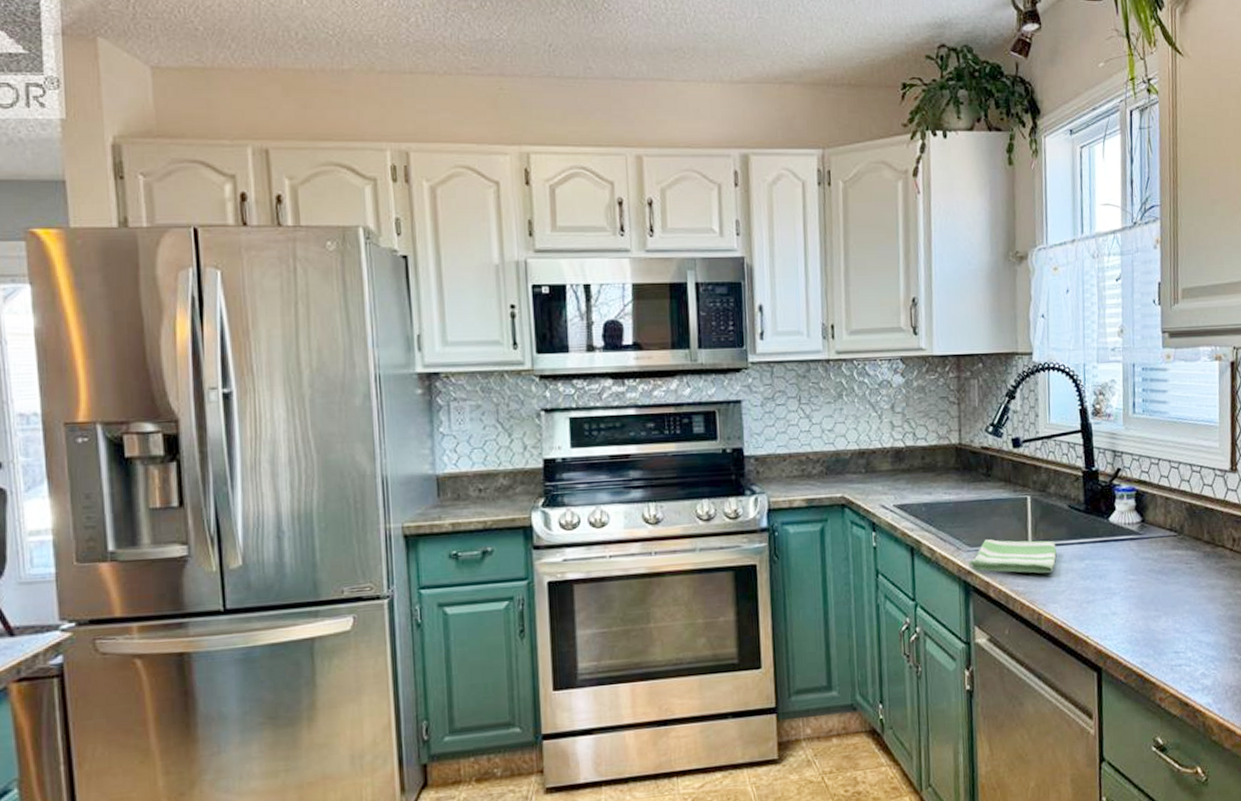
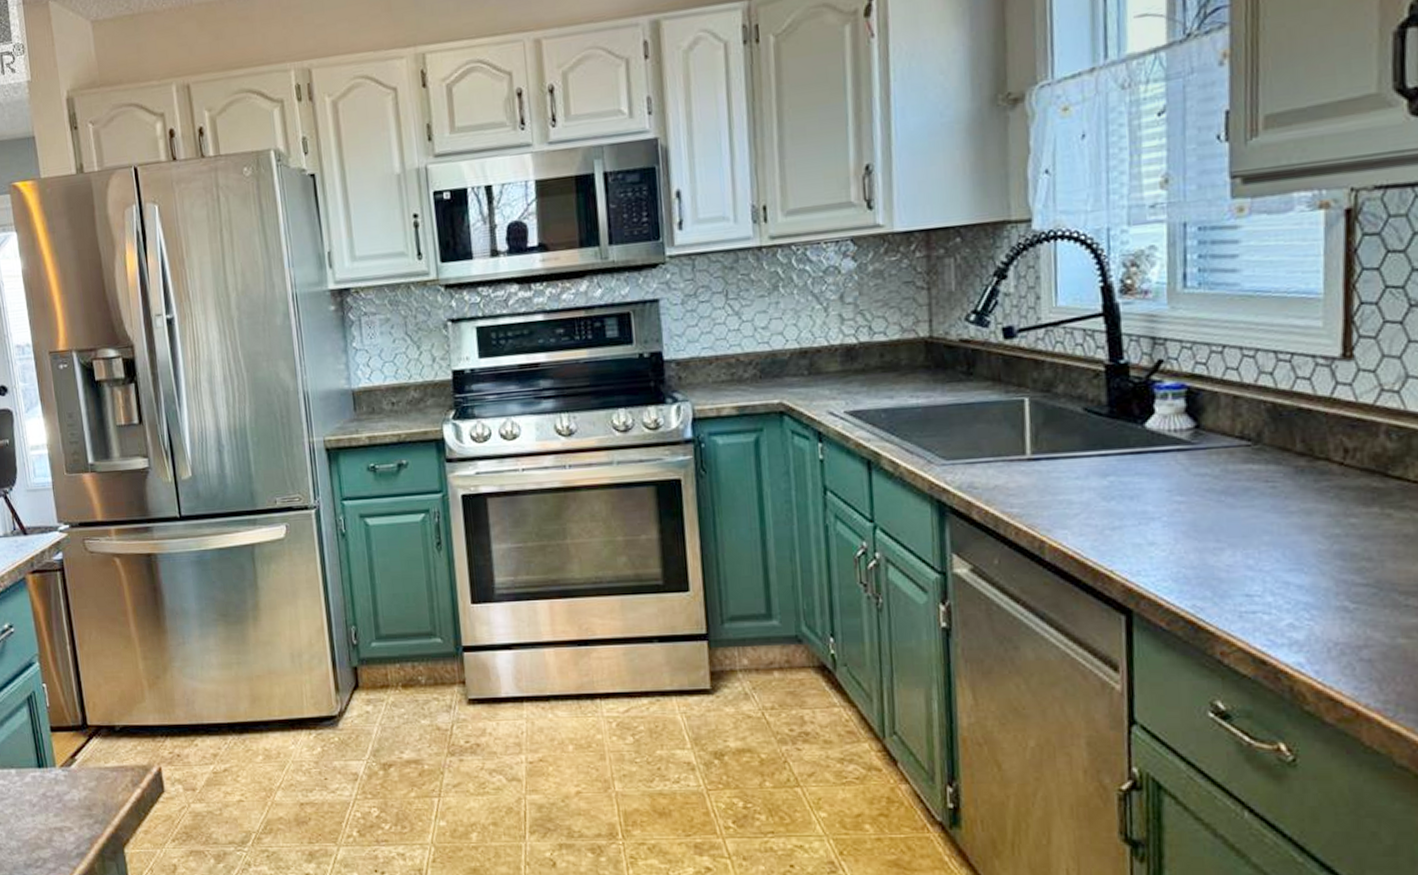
dish towel: present [968,539,1057,573] -> none [943,450,1067,492]

